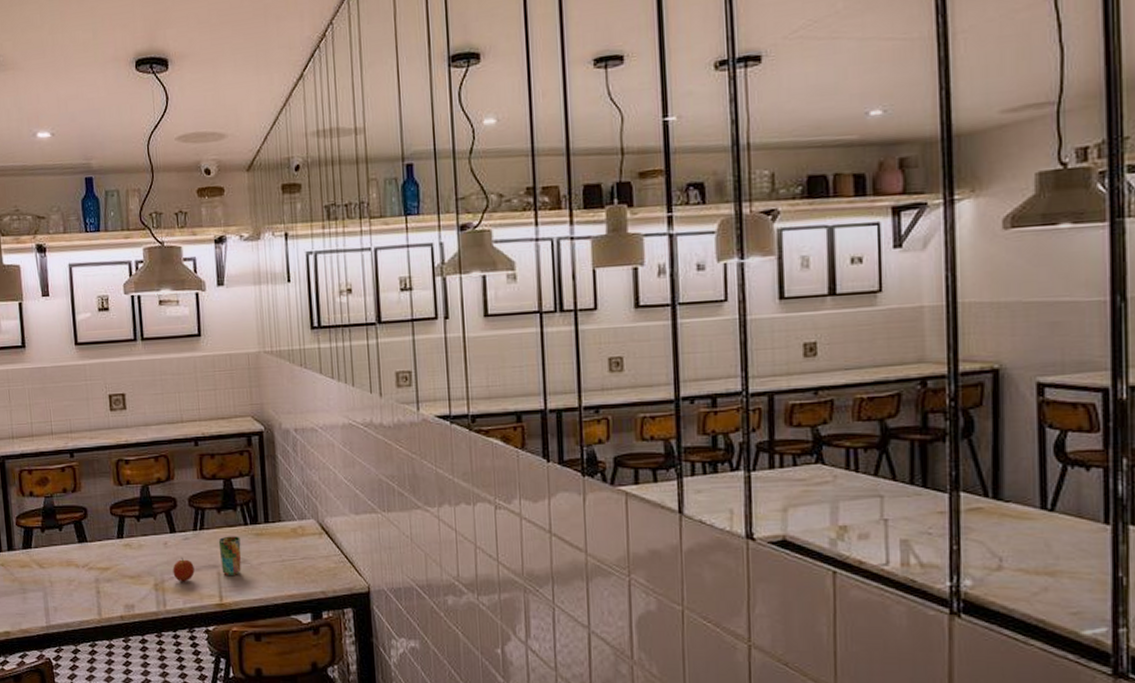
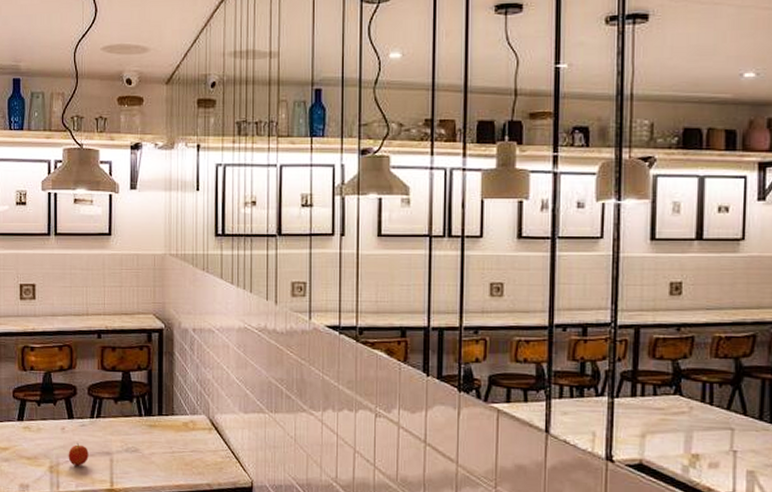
cup: present [218,536,242,577] -> none [113,425,134,464]

